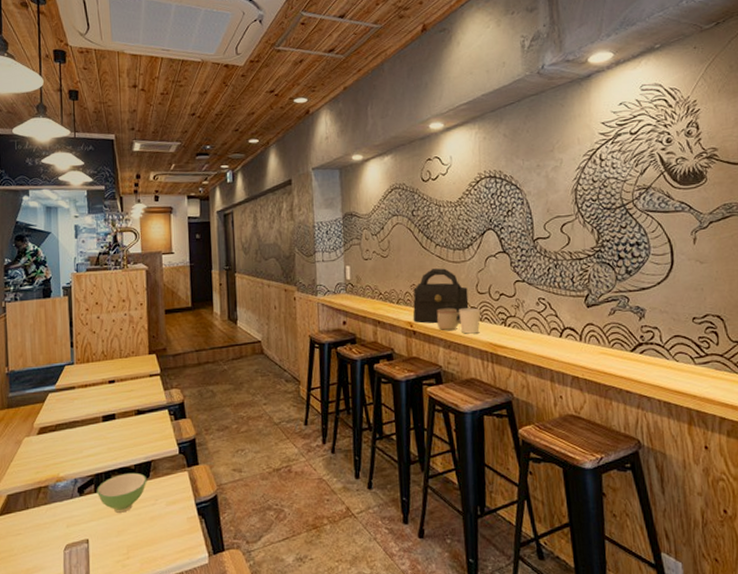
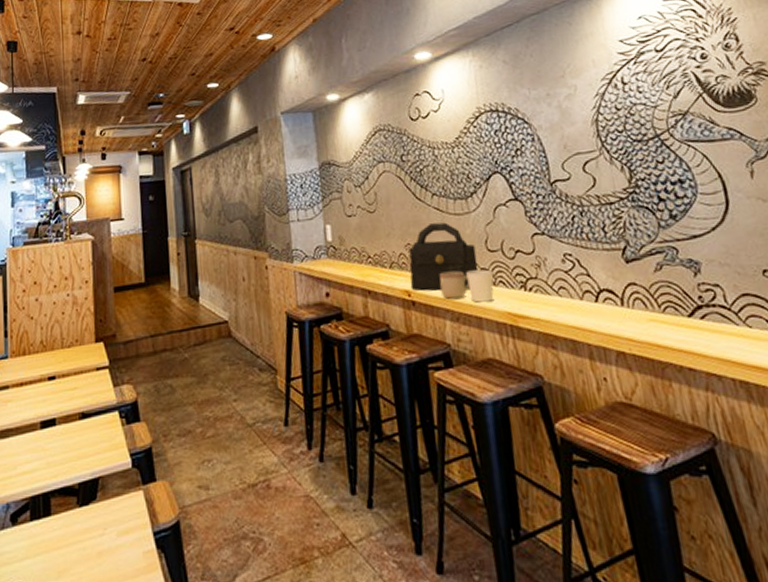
bowl: present [96,472,148,513] -> none [32,493,94,547]

